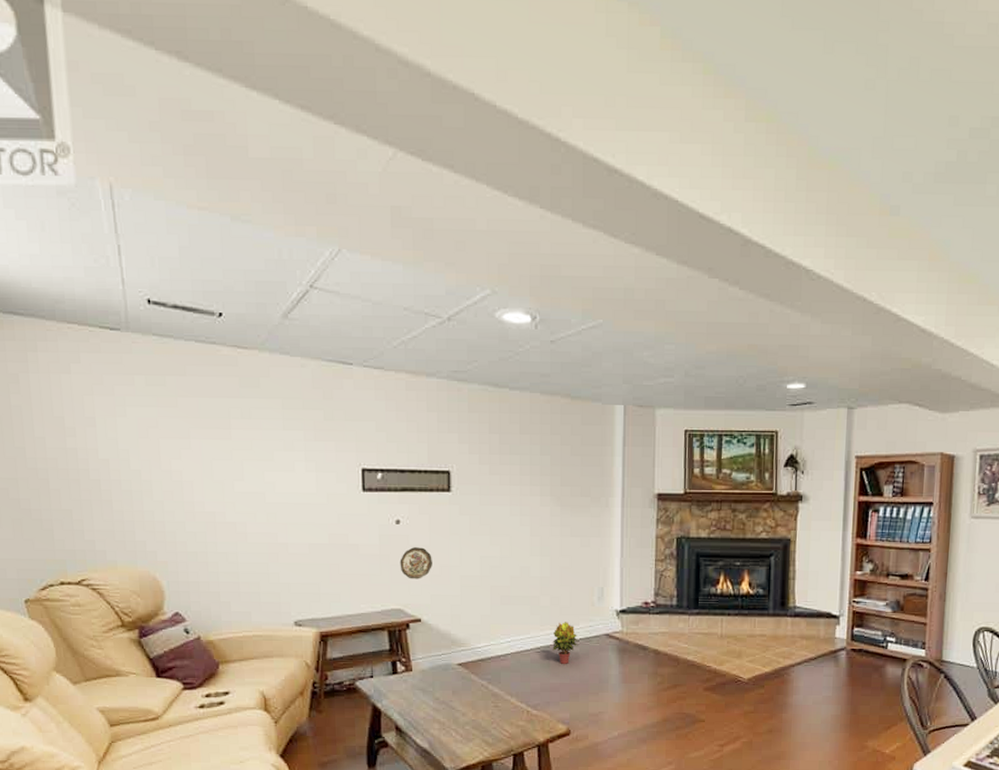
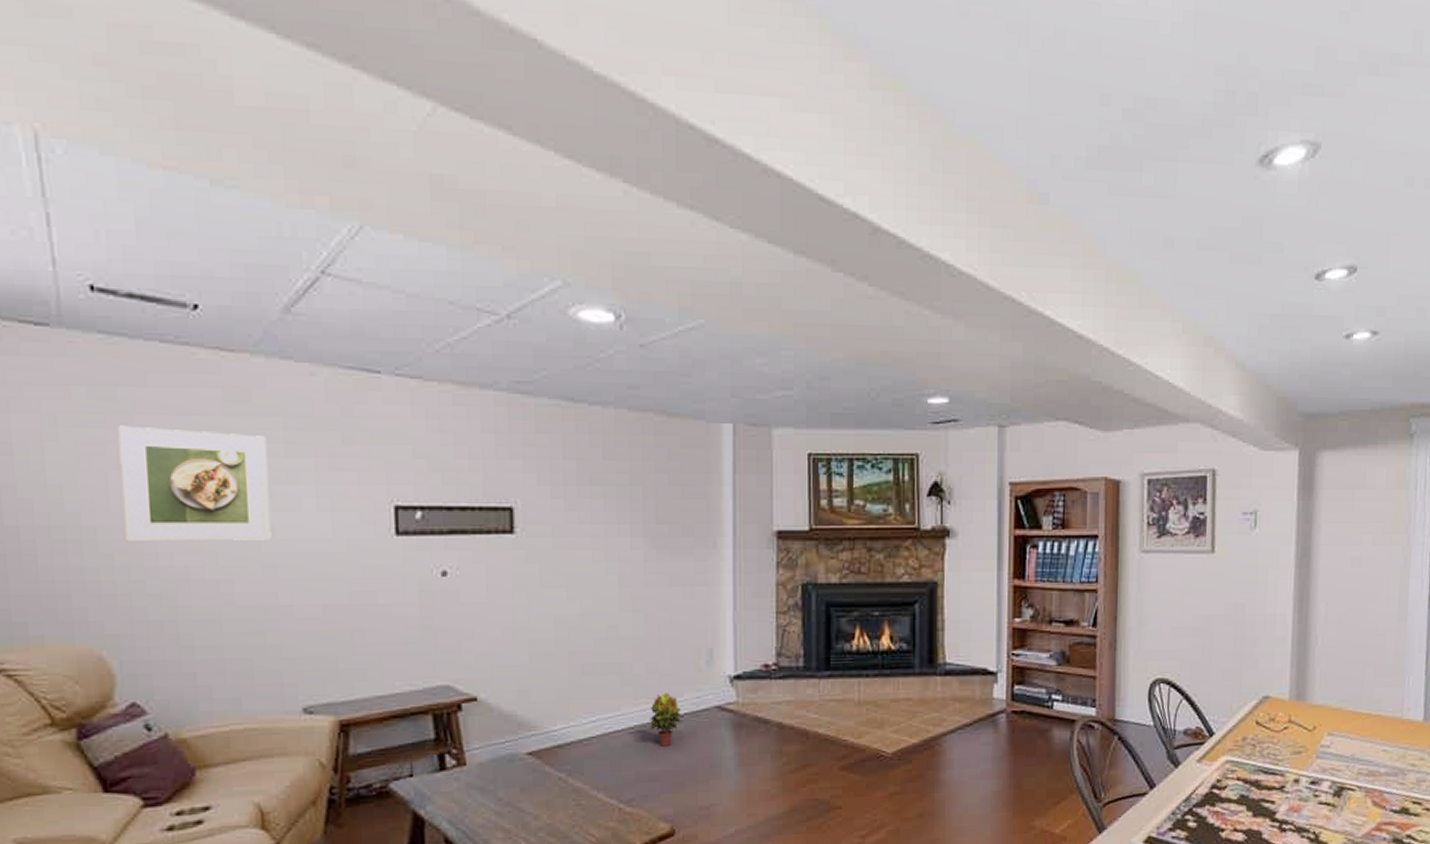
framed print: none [166,405,273,493] -> present [117,425,271,543]
decorative plate: present [400,547,432,579] -> none [447,605,491,647]

